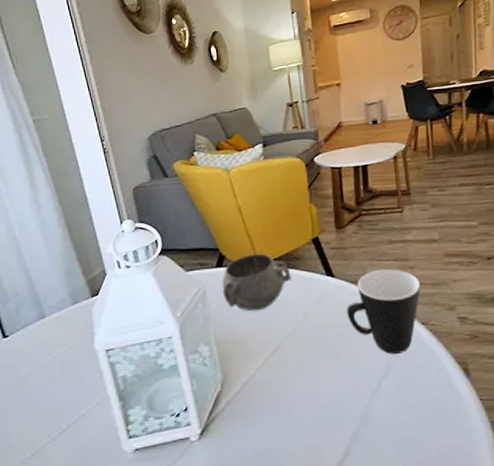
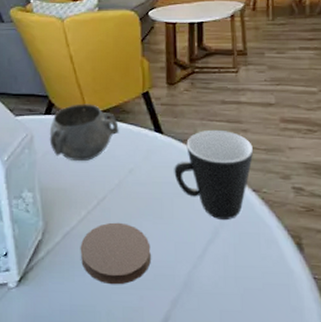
coaster: none [259,366,329,427] -> present [80,222,151,285]

